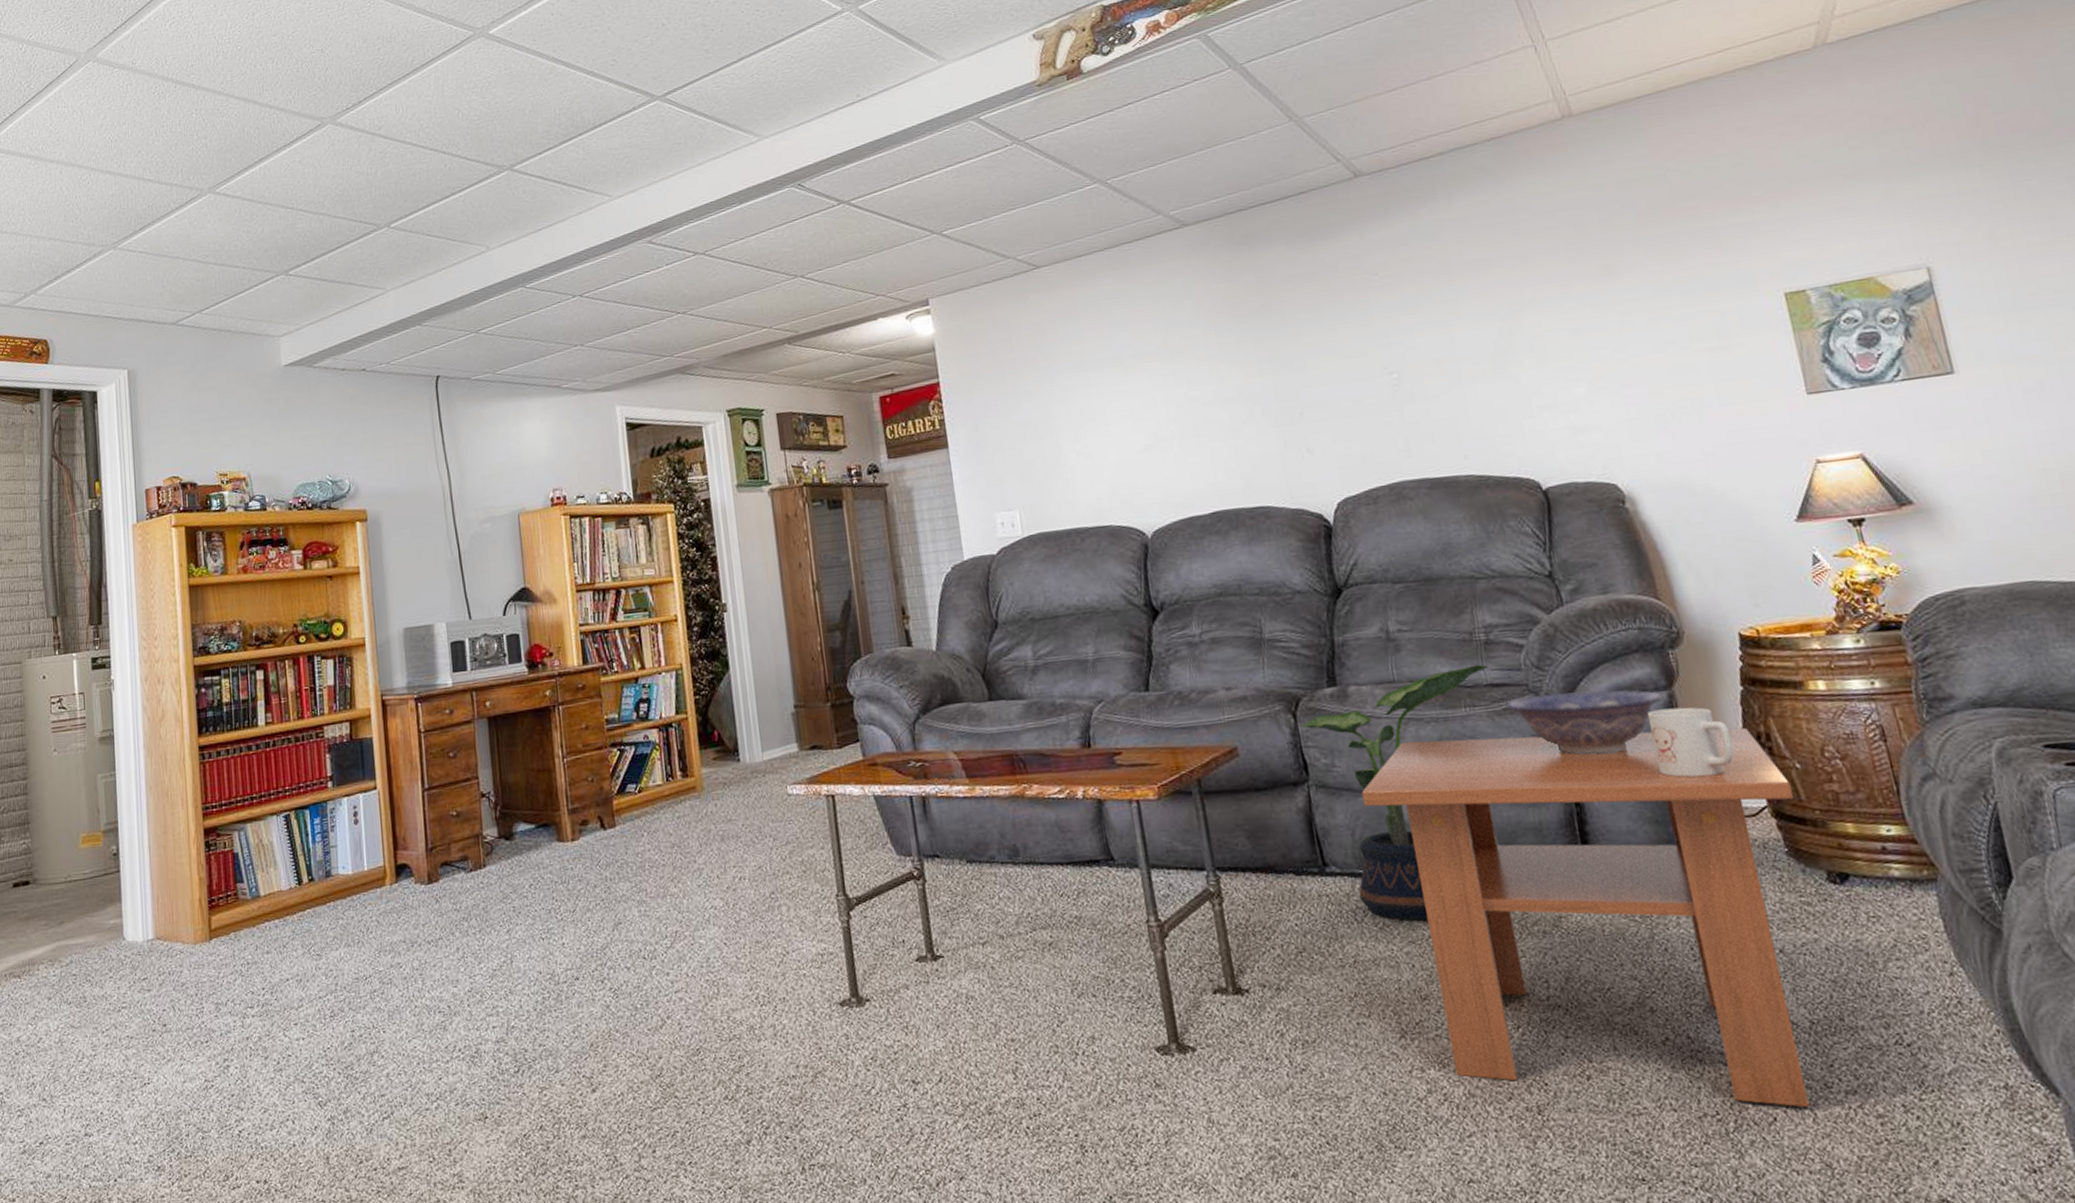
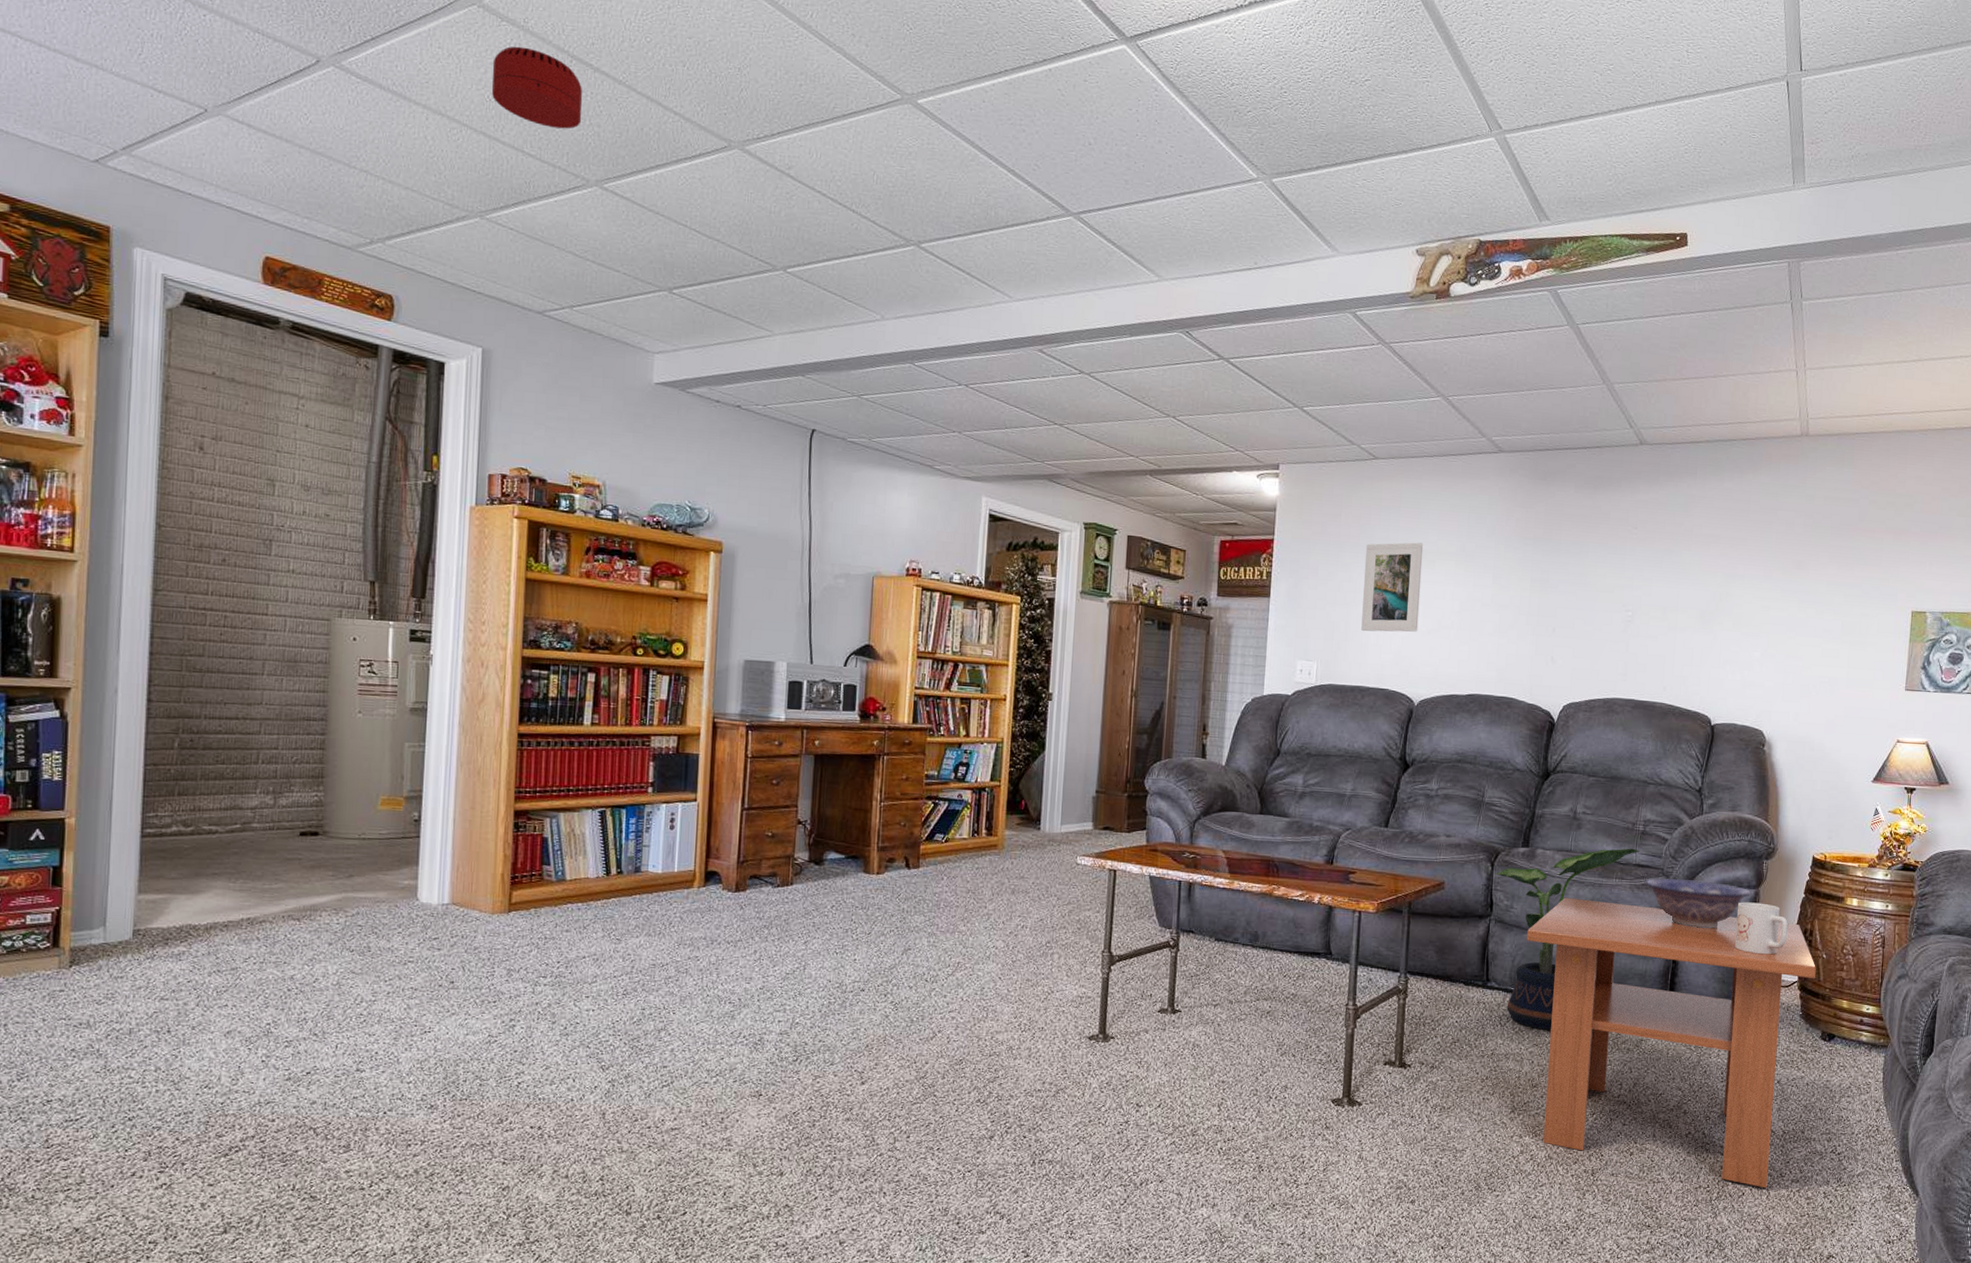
smoke detector: none [110,85,190,152] -> present [492,46,583,129]
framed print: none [1047,349,1132,465] -> present [1361,542,1424,633]

